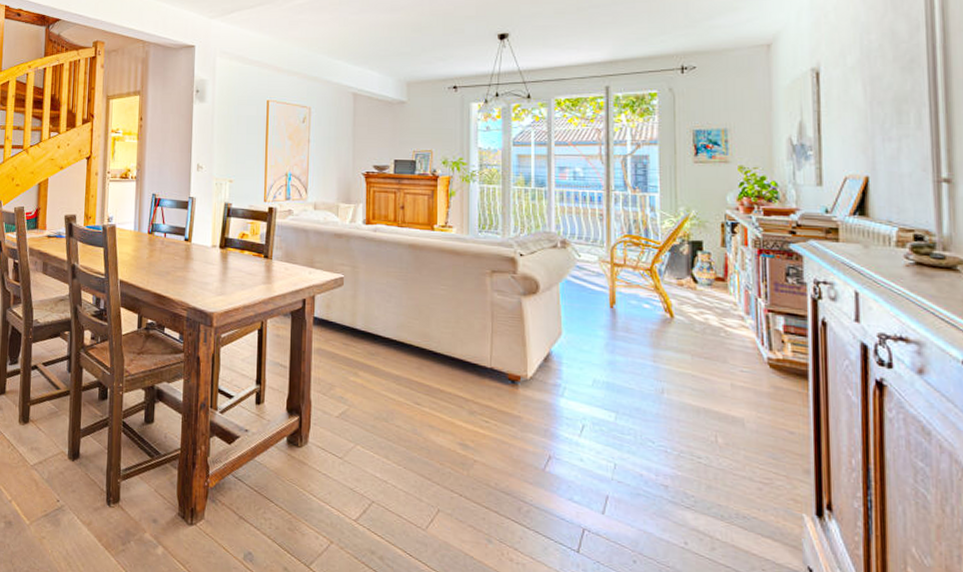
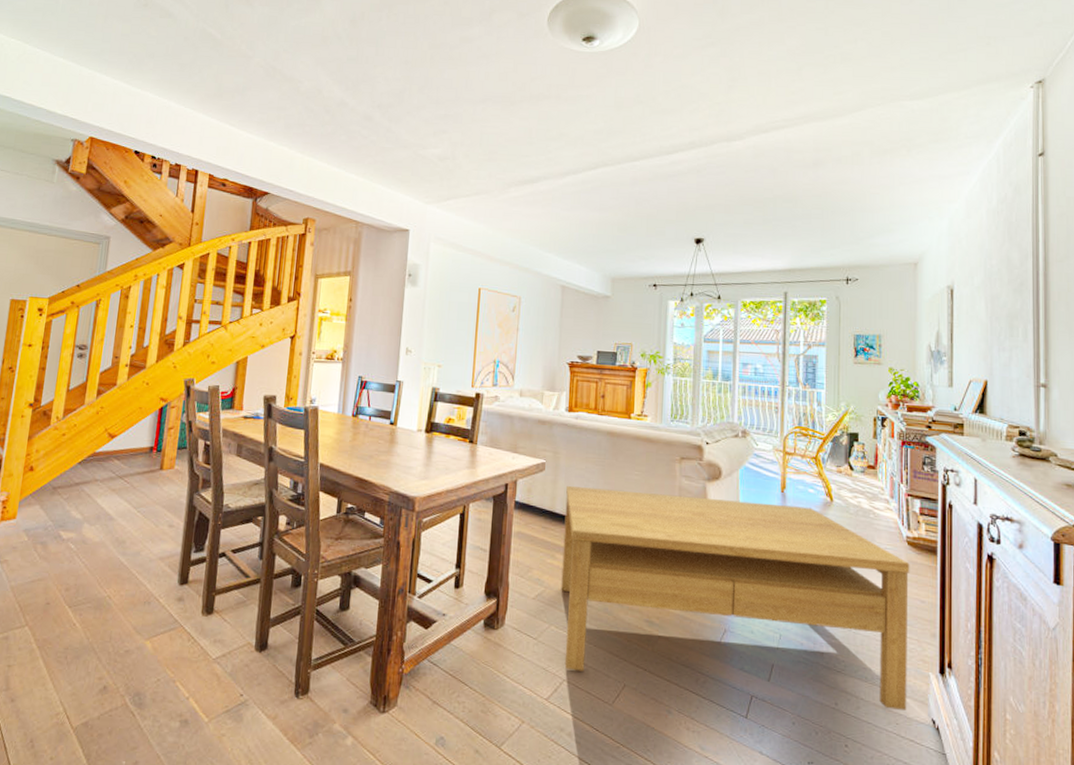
coffee table: none [366,302,775,555] -> present [561,486,910,710]

